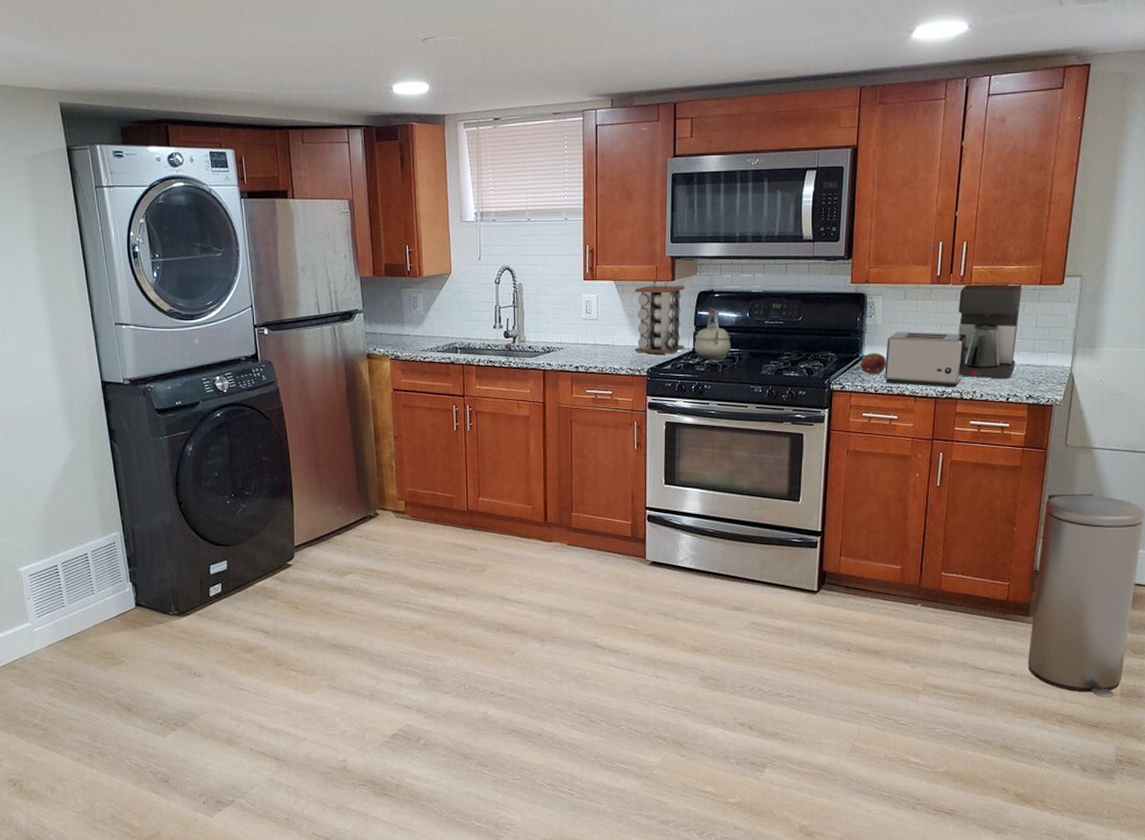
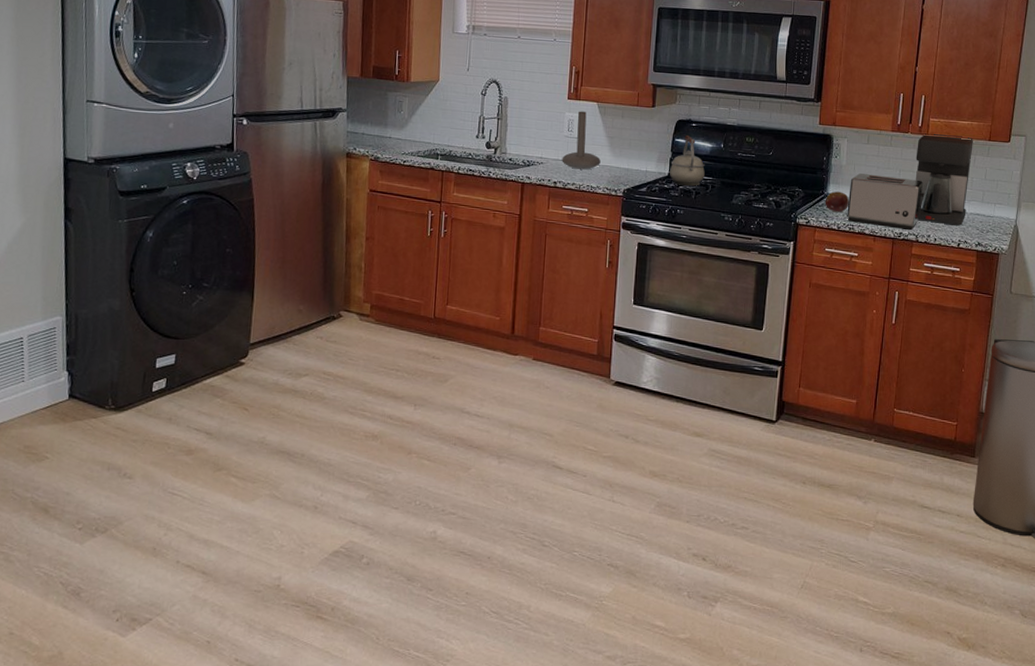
paper towel holder: none [582,291,622,352] -> present [562,111,601,170]
spice rack: present [634,279,685,354] -> none [613,104,665,177]

